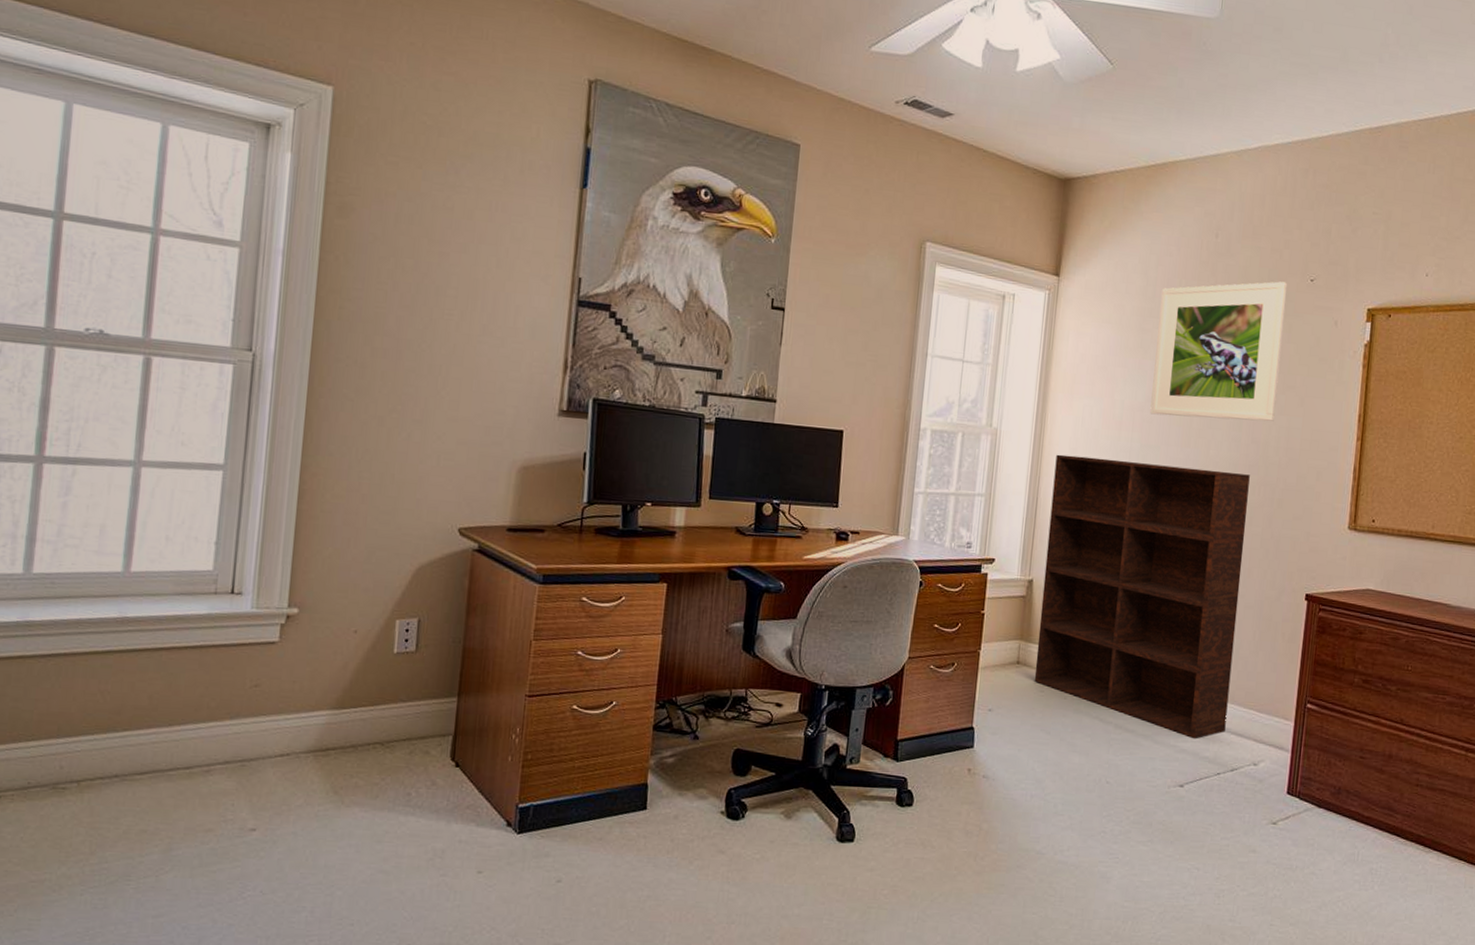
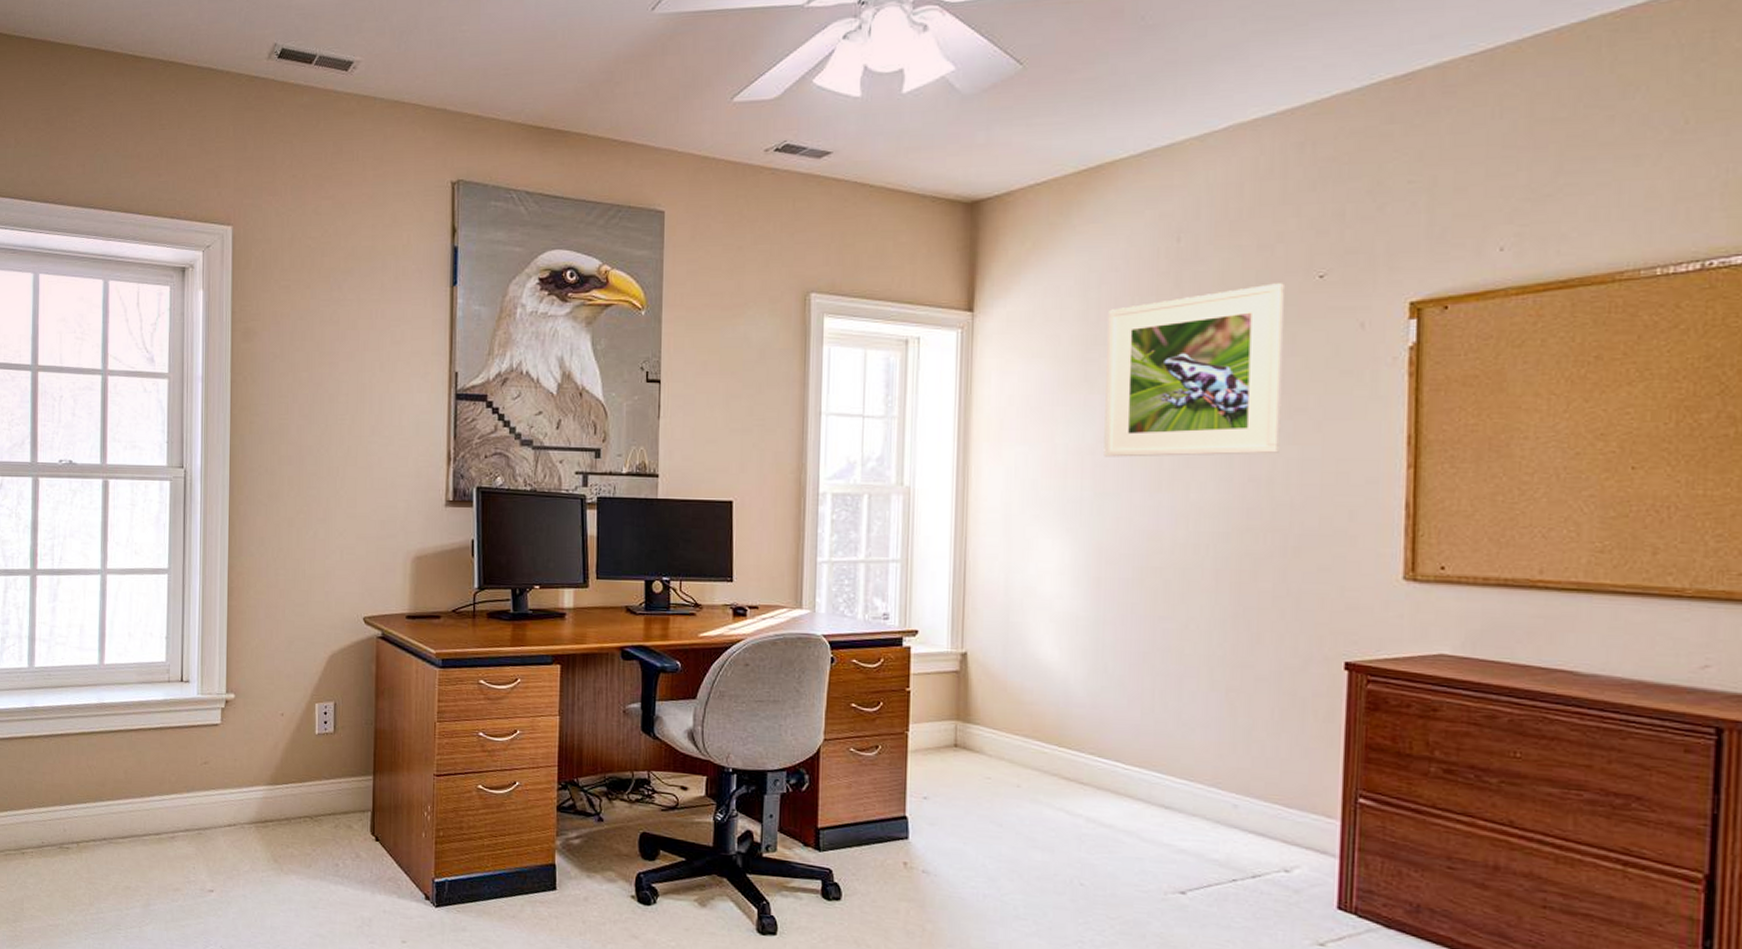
shelving unit: present [1034,454,1250,738] -> none [977,510,1250,837]

